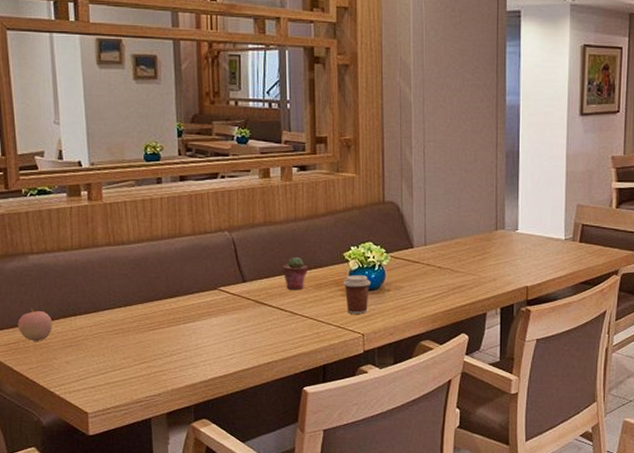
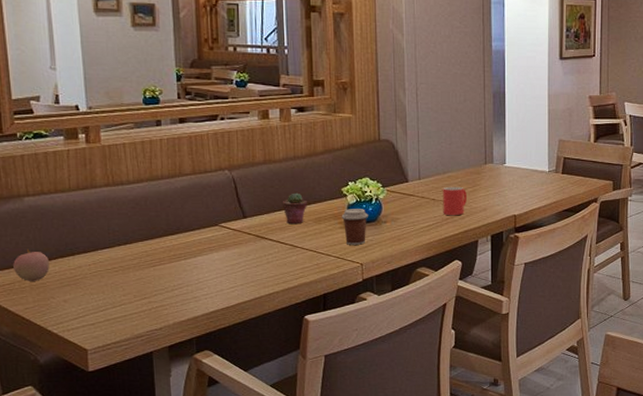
mug: none [450,253,476,286] -> present [443,186,468,216]

